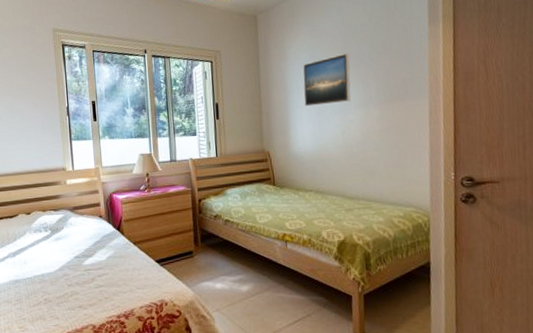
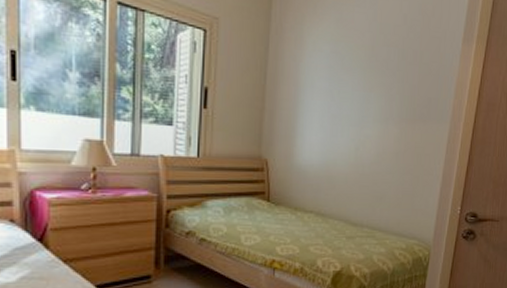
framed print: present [303,53,351,107] -> none [317,55,377,113]

